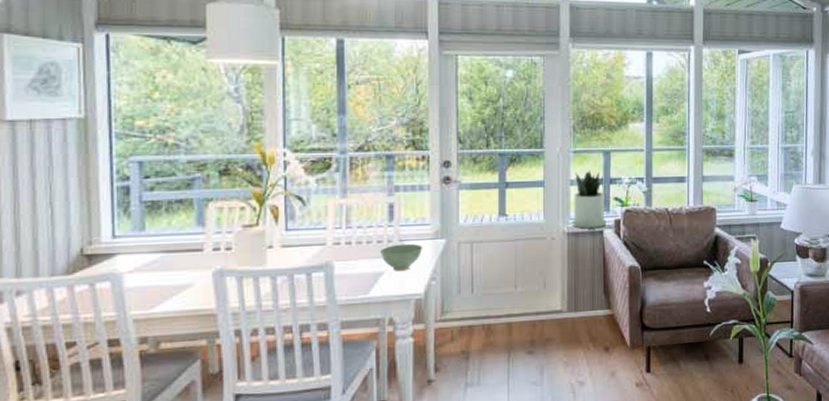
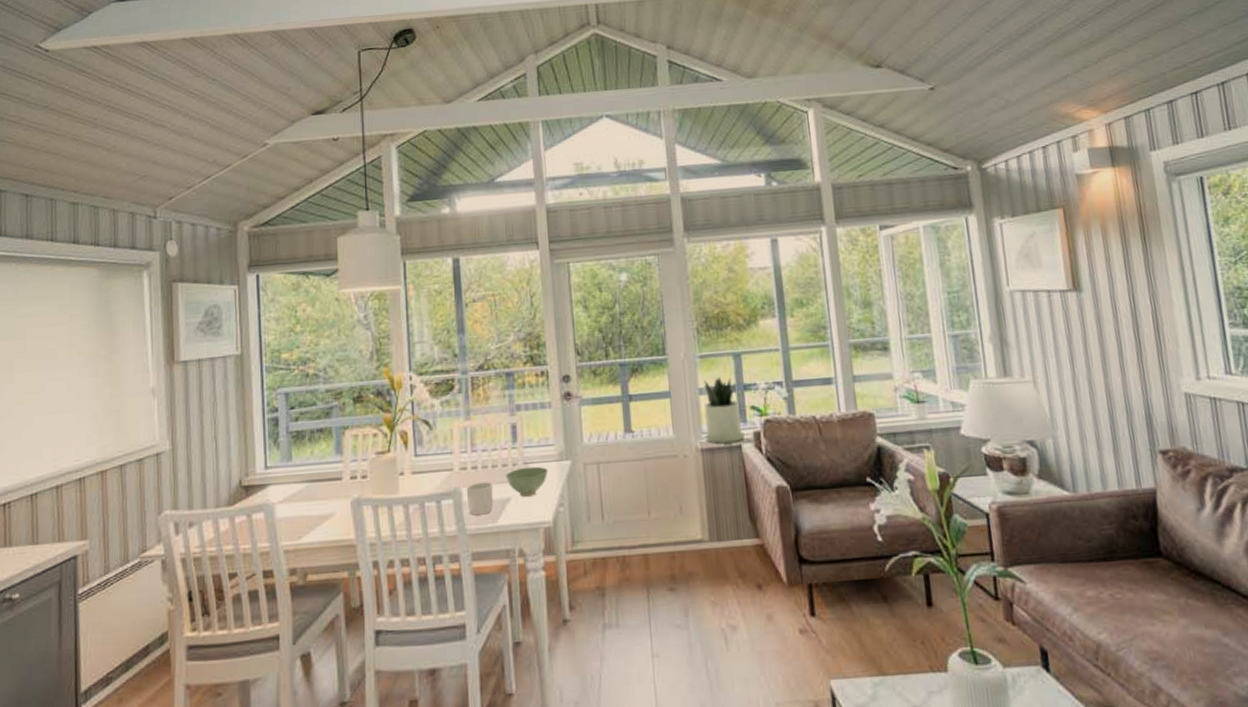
mug: none [338,256,366,288] -> present [466,482,494,516]

